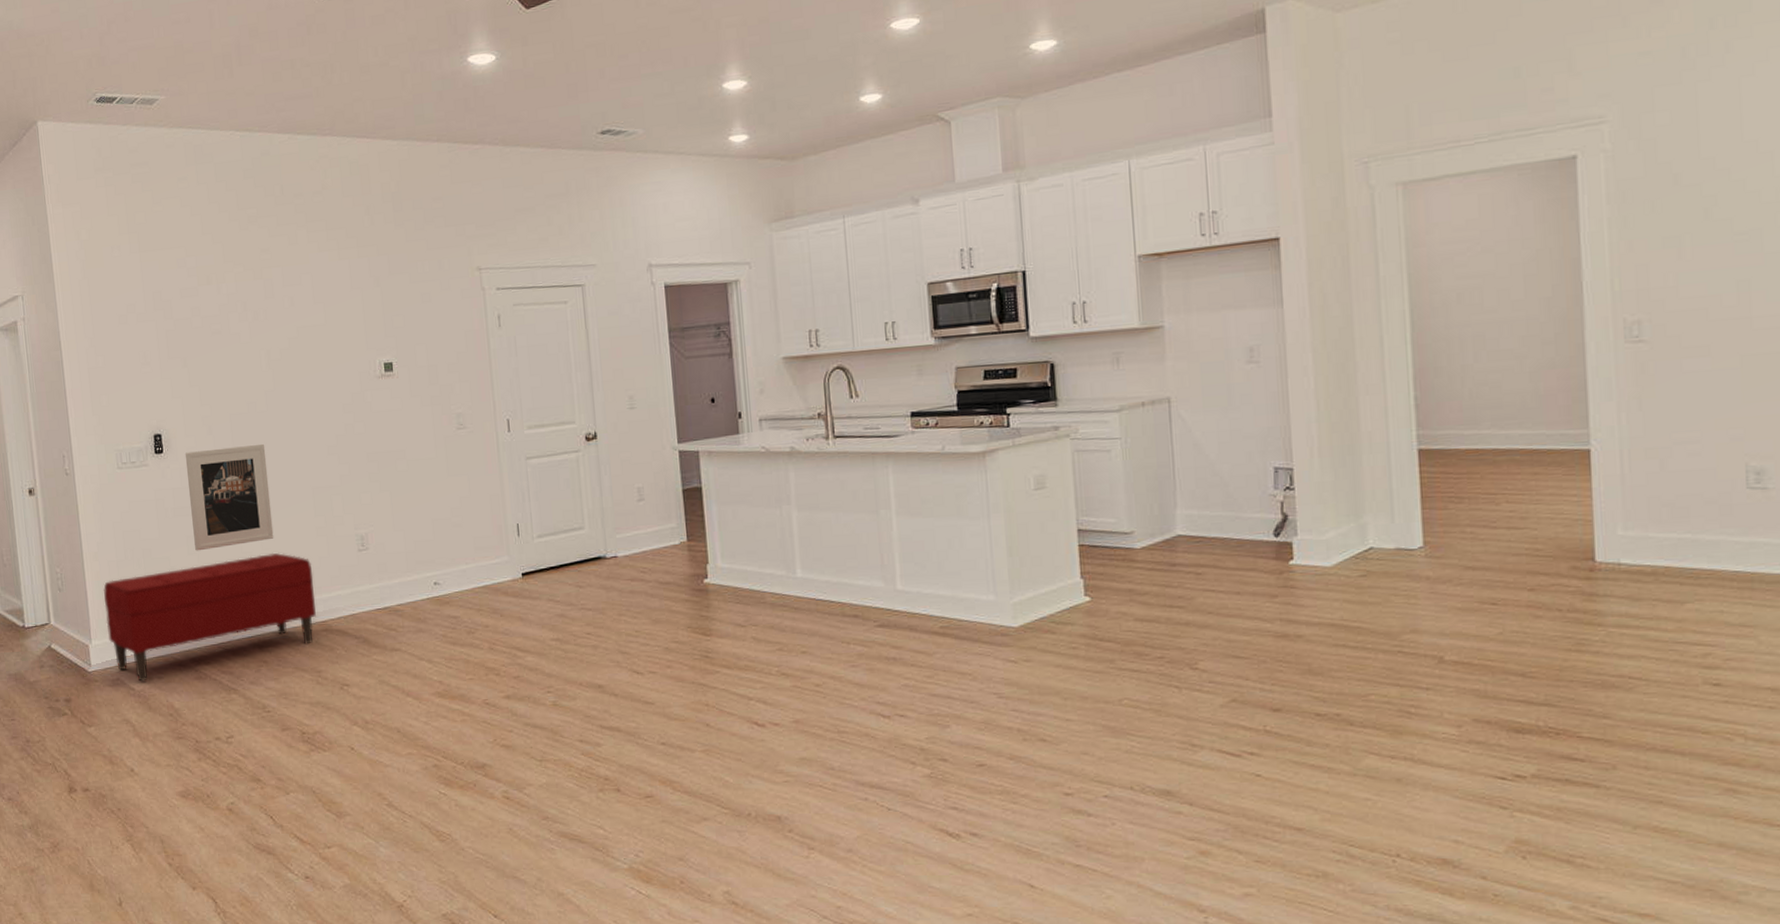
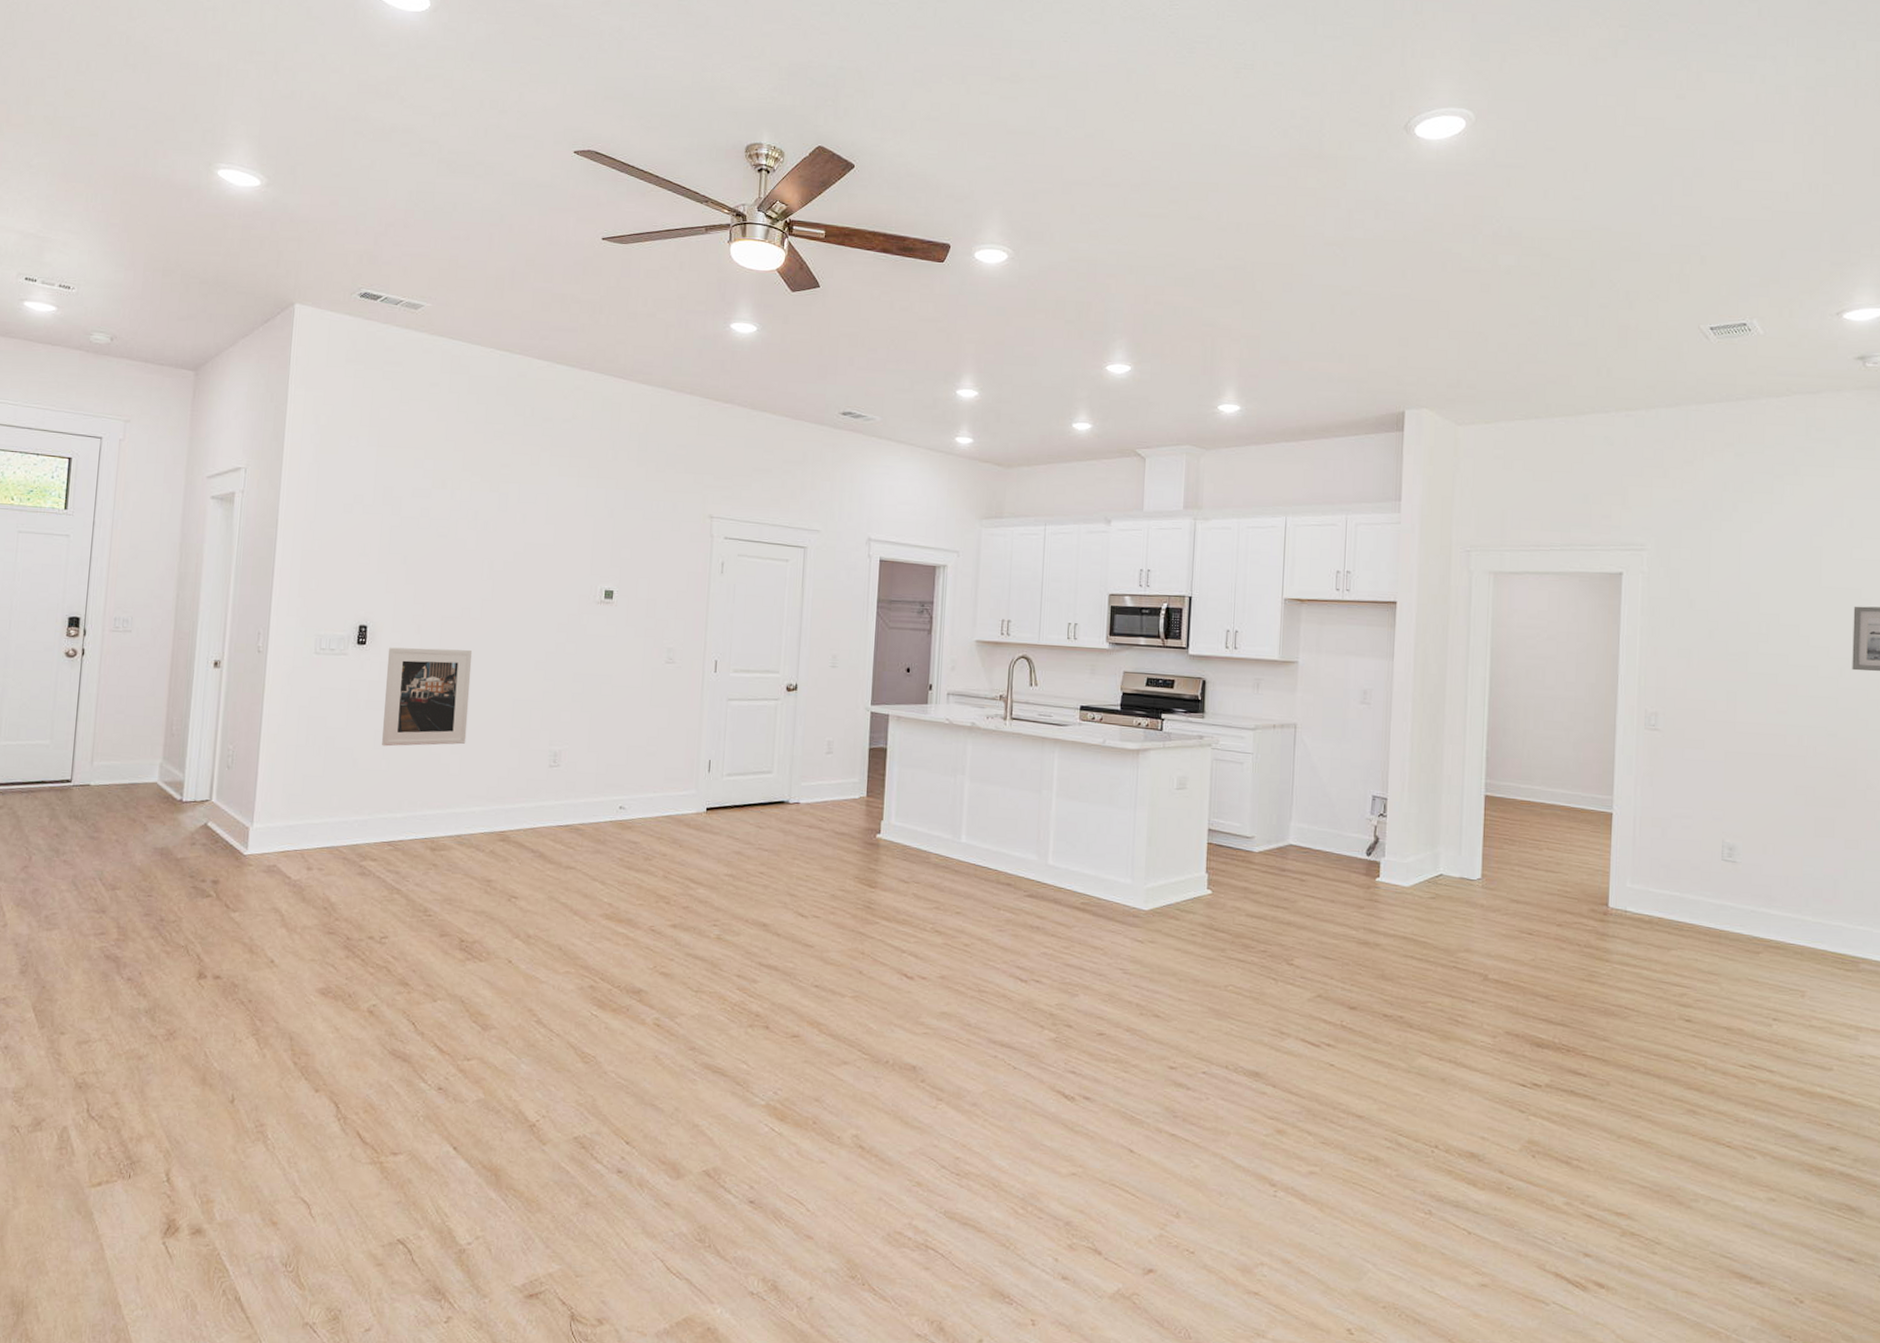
bench: present [103,552,316,682] -> none [272,757,500,871]

